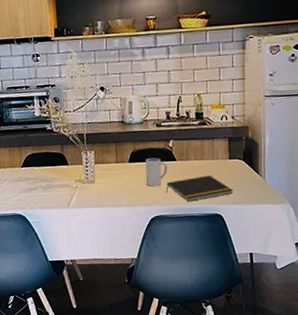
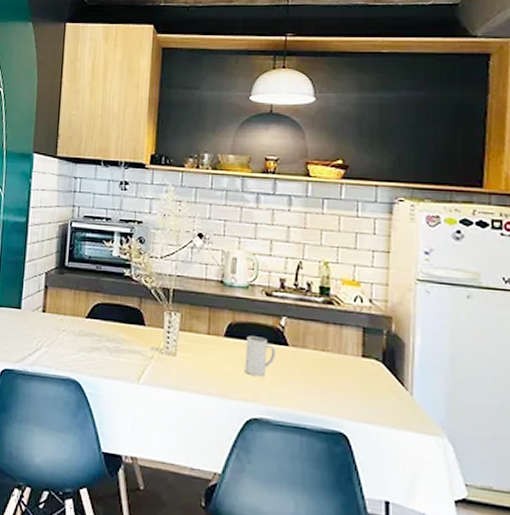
notepad: present [165,175,234,202] -> none [270,372,367,408]

